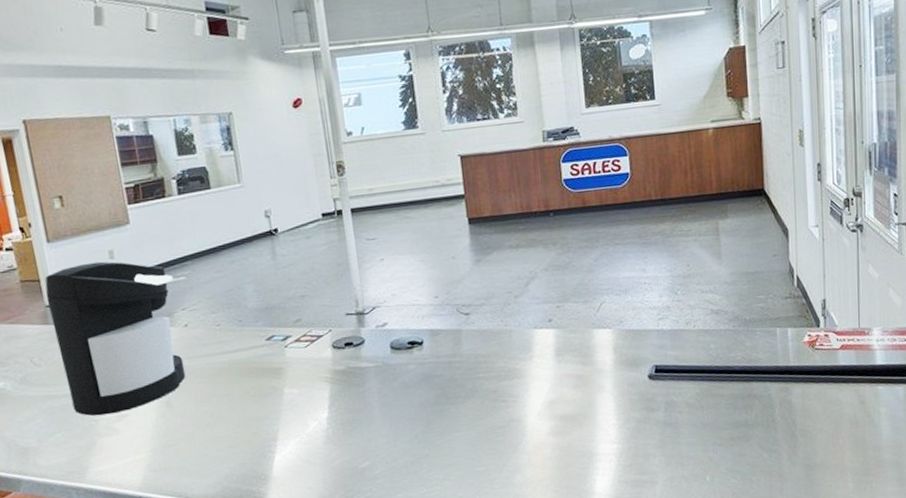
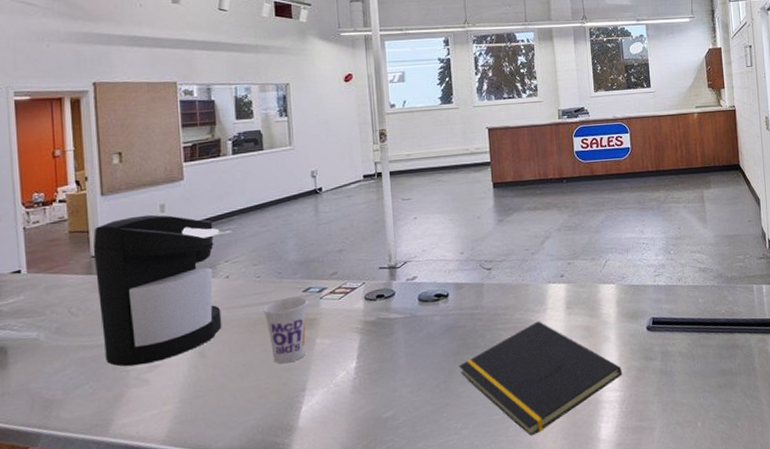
cup: none [226,345,275,414] -> present [263,296,309,364]
notepad: none [437,369,620,488] -> present [458,321,622,436]

